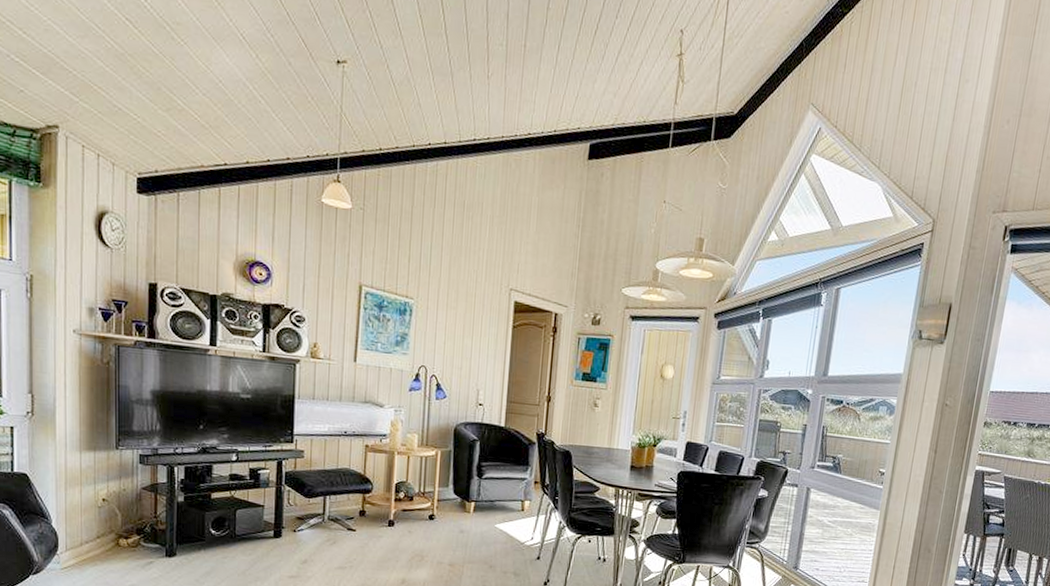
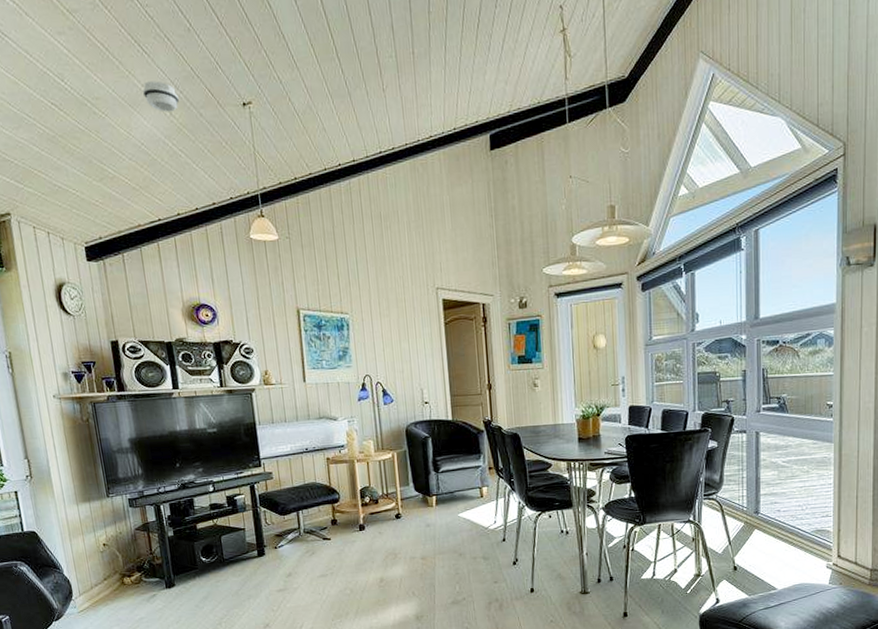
smoke detector: none [229,17,268,54] -> present [142,81,179,112]

